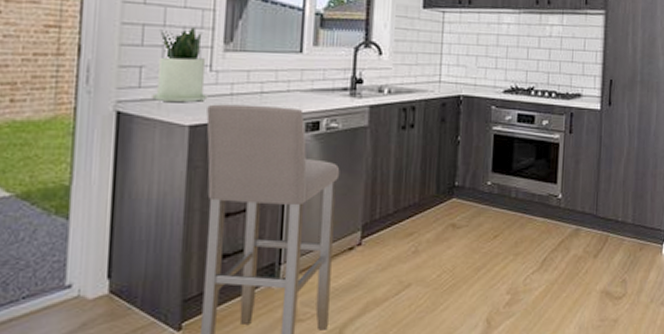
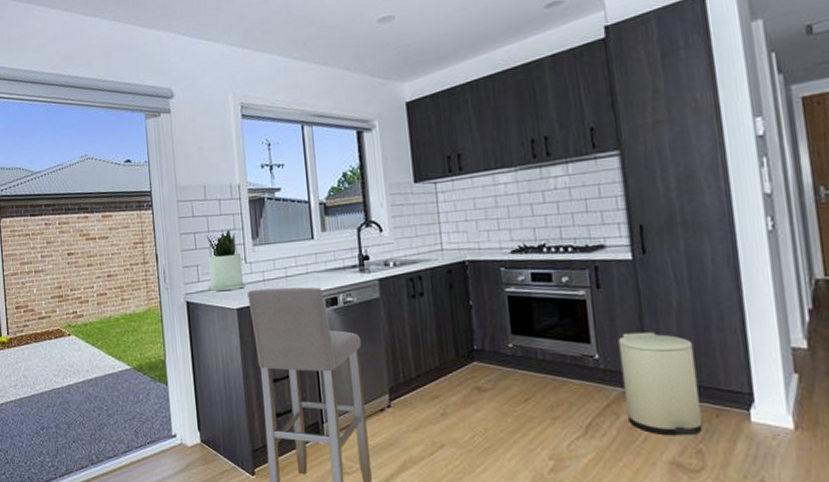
pedal bin: none [575,175,633,268] -> present [618,331,703,436]

